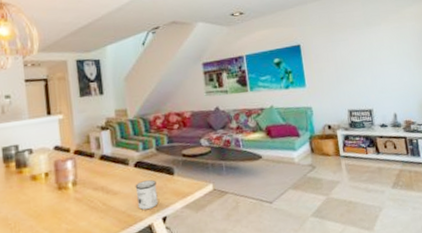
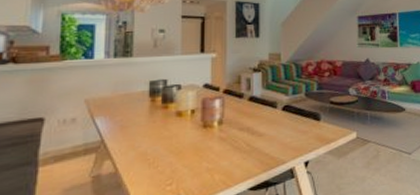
mug: present [135,179,159,210] -> none [281,124,302,153]

